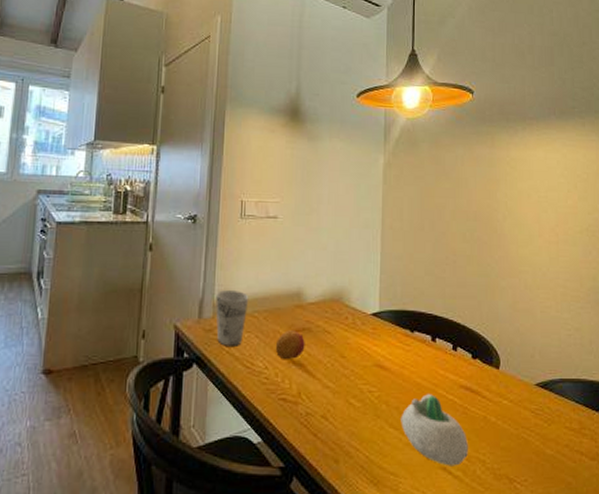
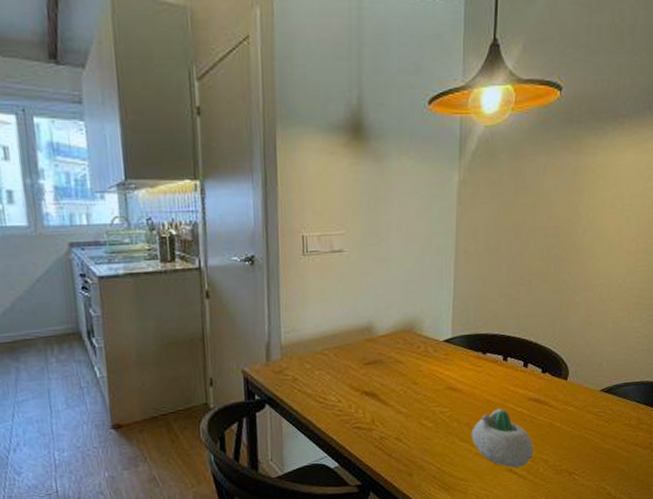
cup: present [215,290,249,346] -> none [283,330,318,385]
fruit: present [275,330,305,360] -> none [347,363,377,393]

